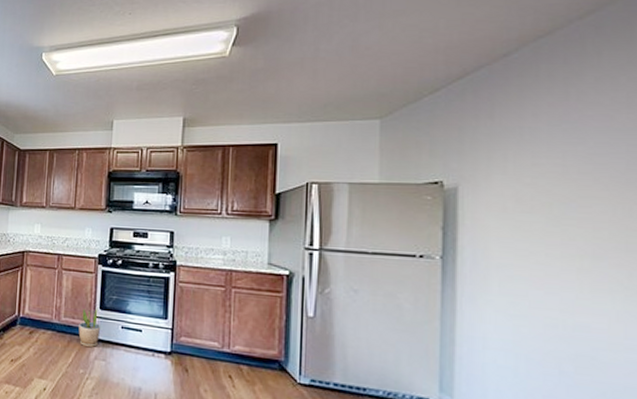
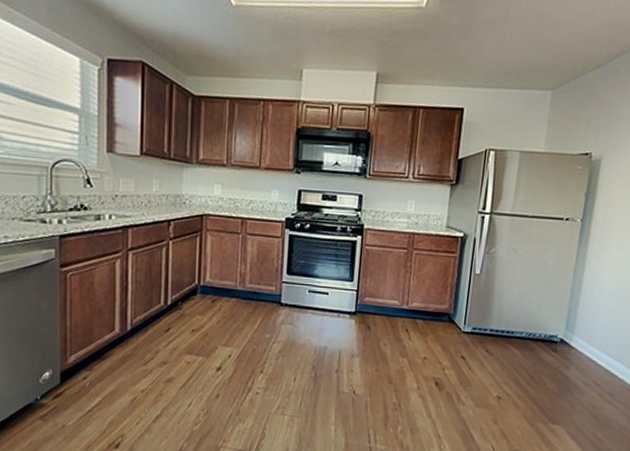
potted plant: present [78,307,100,347] -> none [264,272,287,312]

